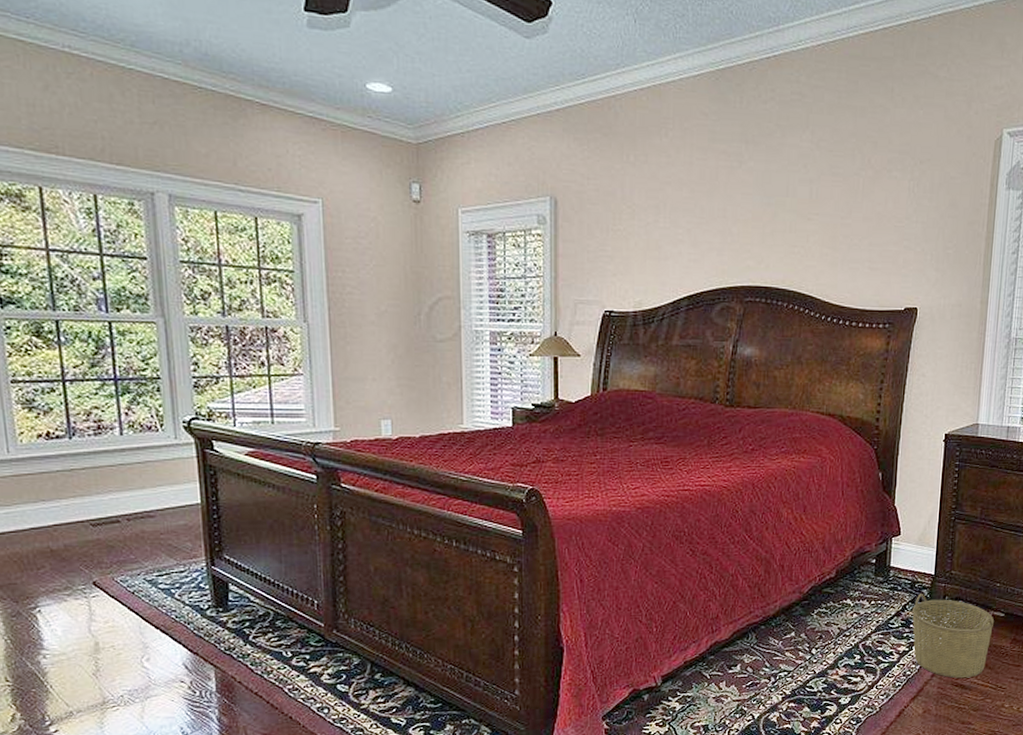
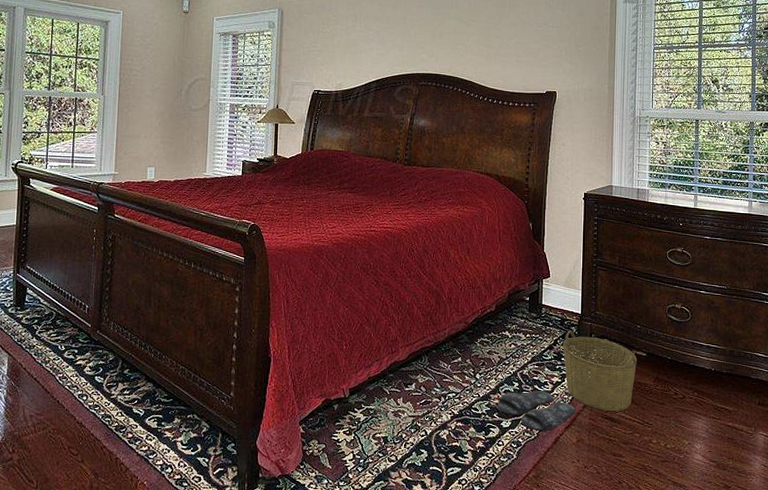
slippers: none [836,662,923,705] -> present [498,391,576,431]

